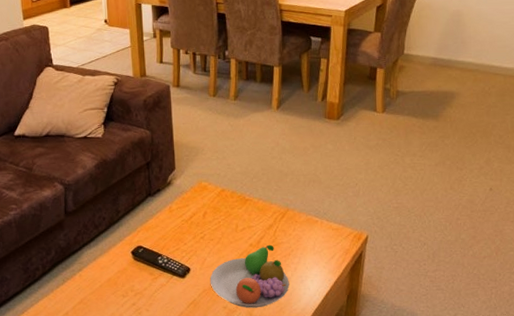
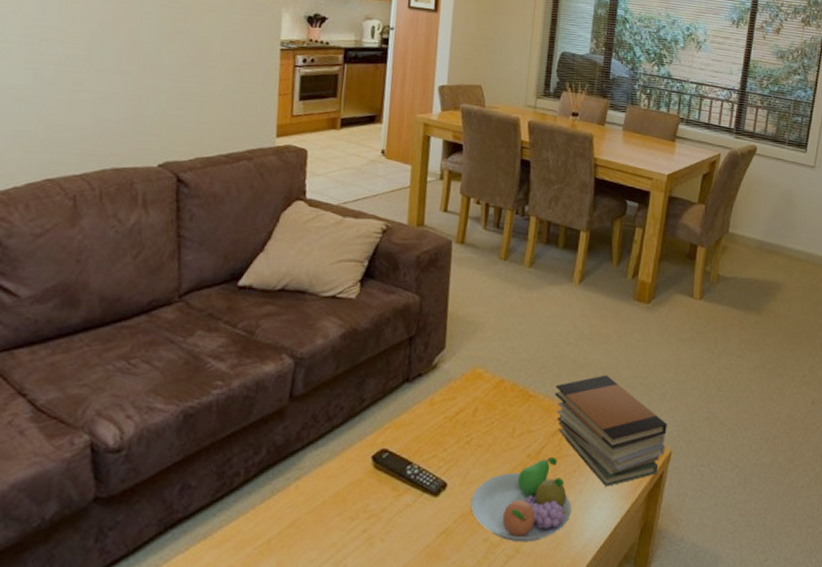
book stack: none [266,179,363,265] -> present [555,375,667,487]

